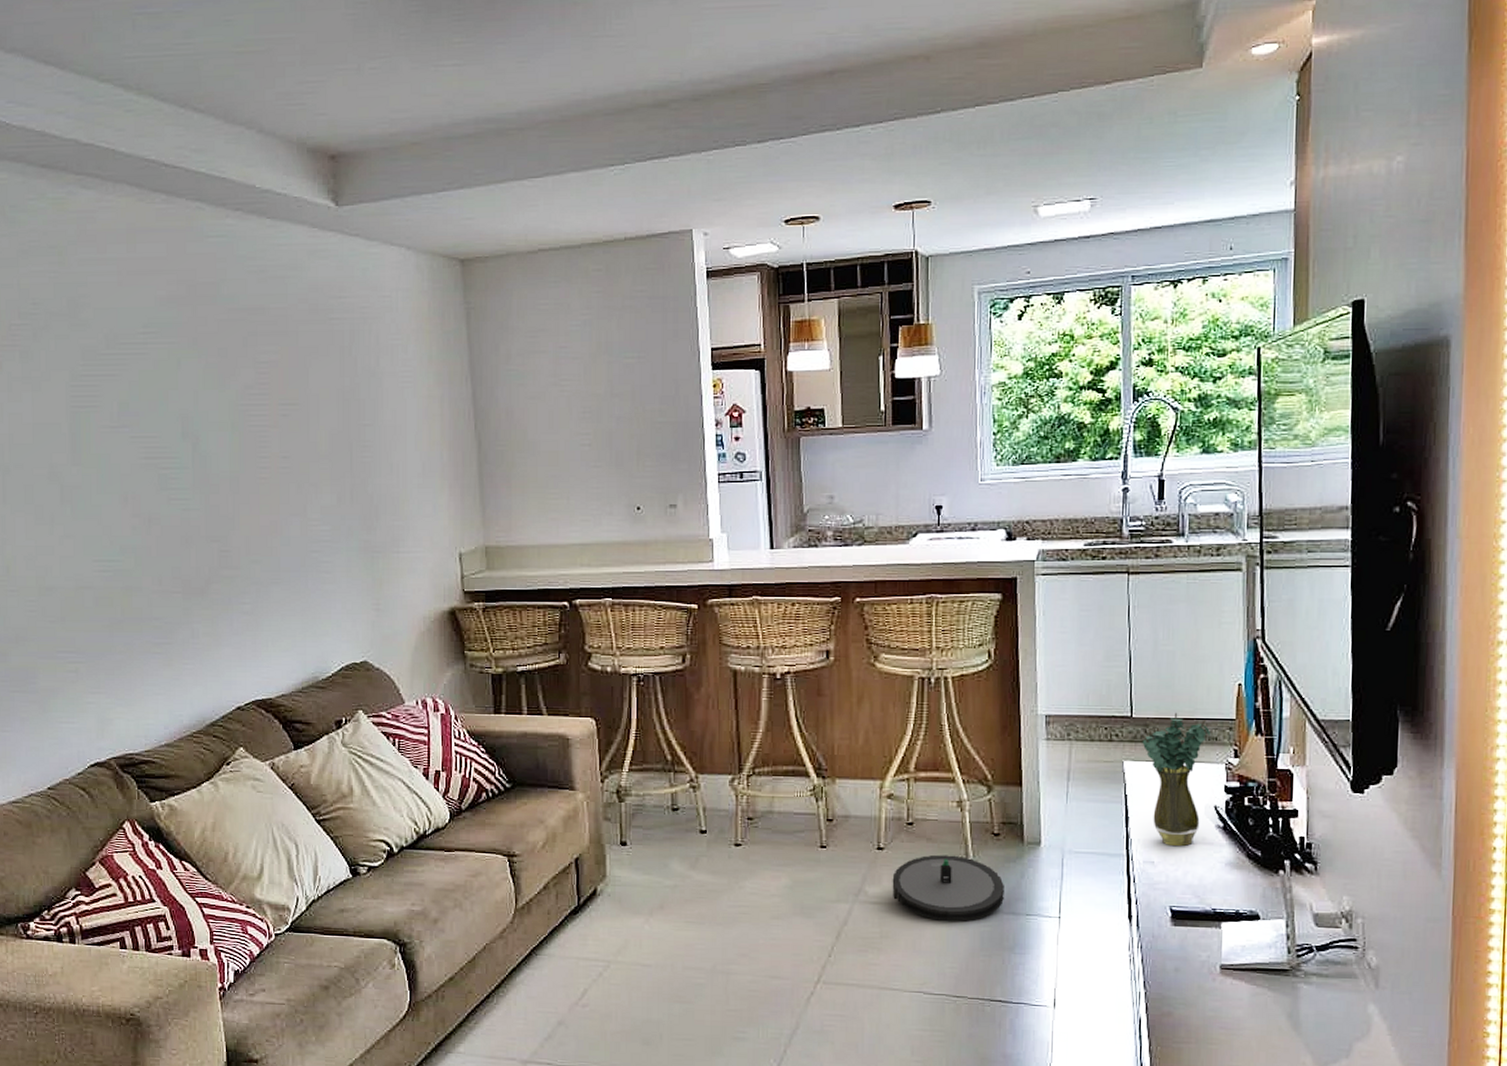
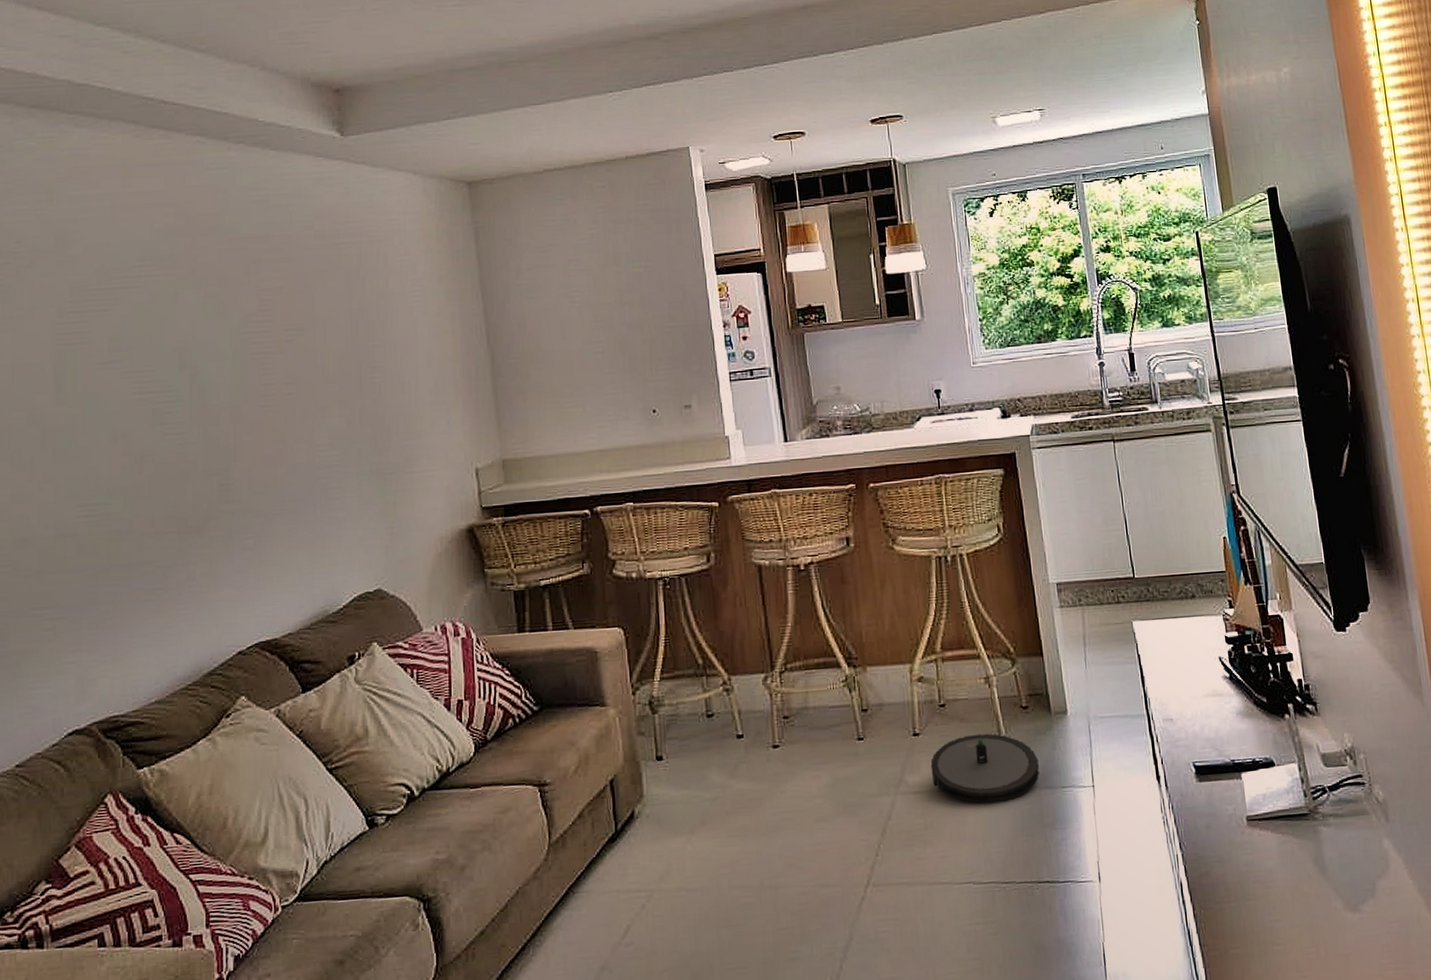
vase: present [1142,712,1210,846] -> none [1146,569,1209,701]

